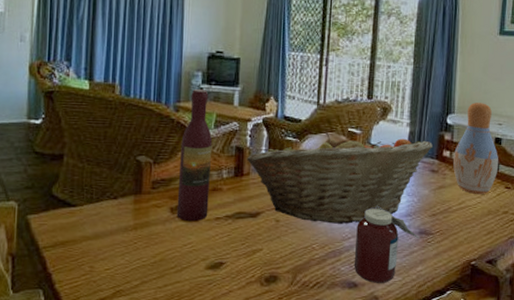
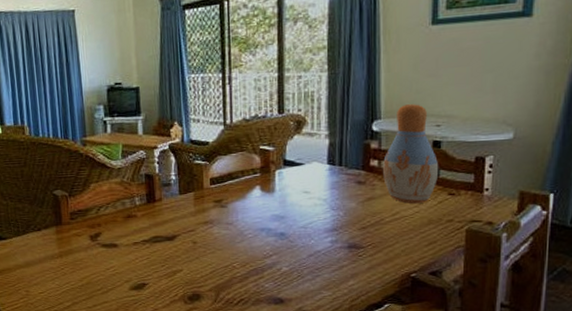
wine bottle: present [176,89,213,222] -> none [92,122,126,248]
fruit basket: present [247,132,433,224] -> none [157,151,357,243]
jar: present [354,206,420,283] -> none [278,223,349,299]

